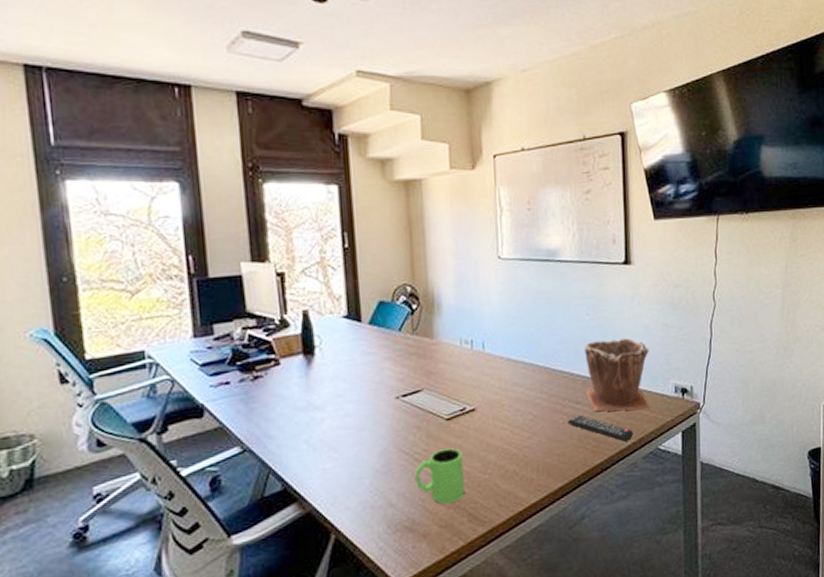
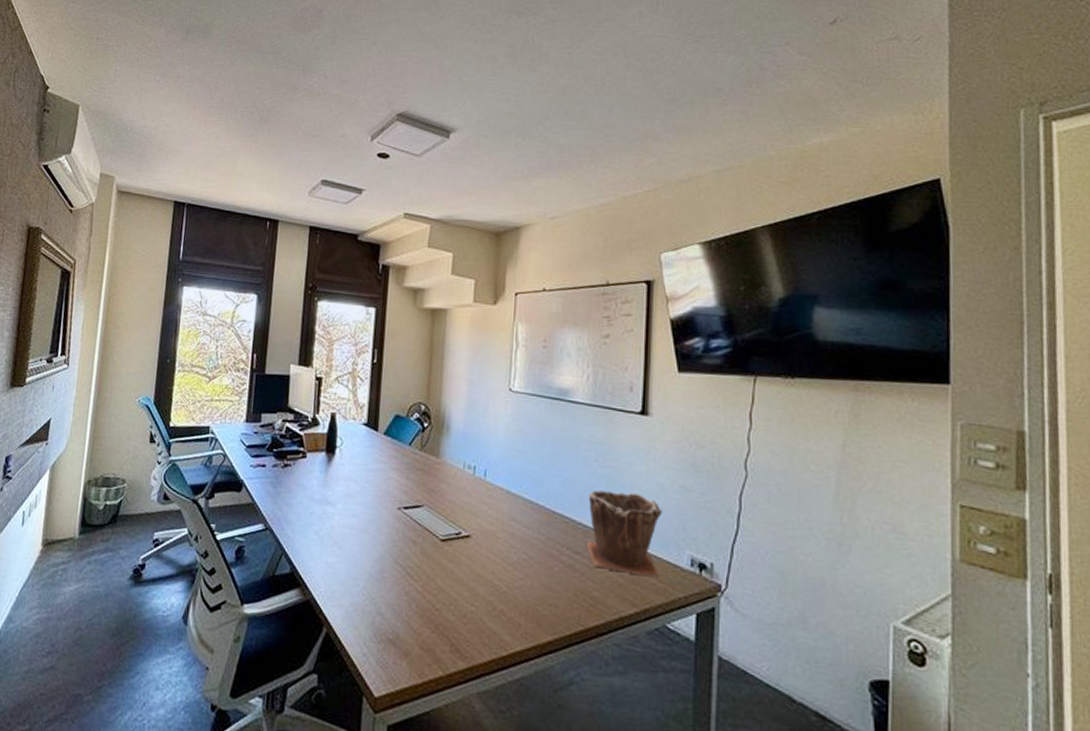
mug: present [415,448,465,504] -> none [405,569,452,628]
remote control: present [568,414,633,442] -> none [563,566,637,609]

